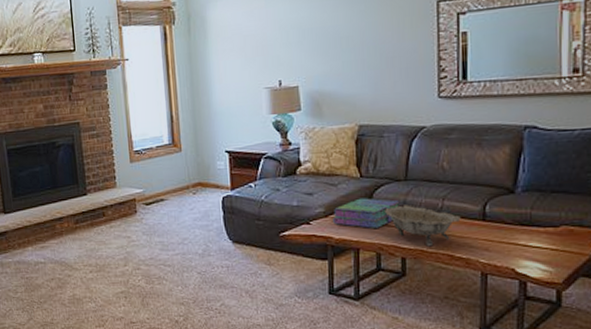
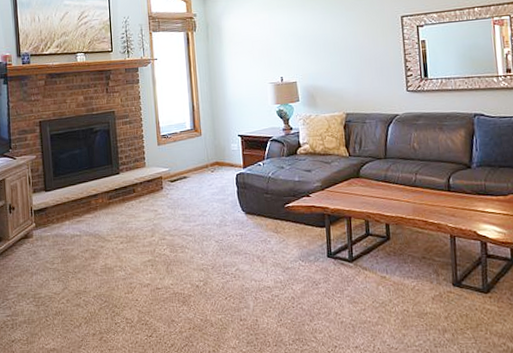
stack of books: present [333,198,399,228] -> none [328,173,381,199]
decorative bowl: present [385,205,461,247] -> none [370,179,431,214]

